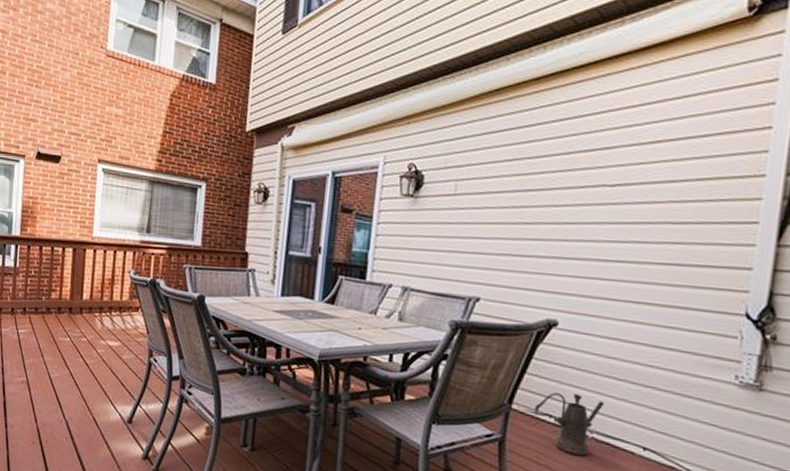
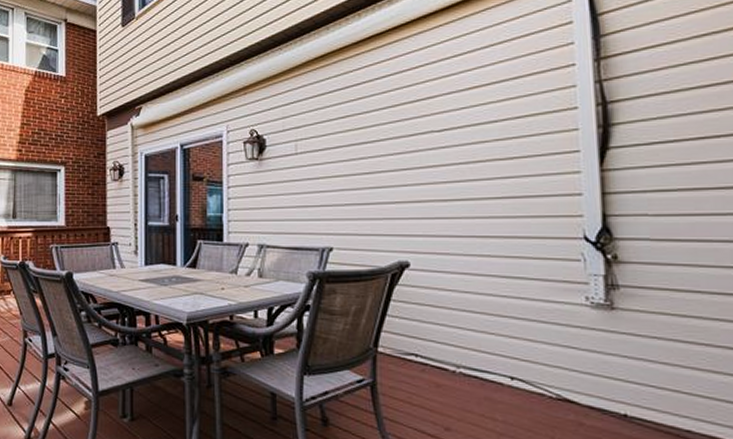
watering can: present [533,393,604,456] -> none [399,331,466,392]

